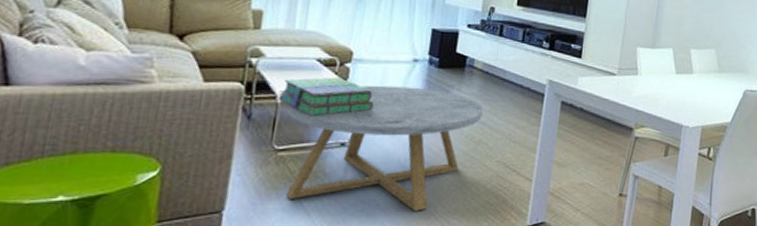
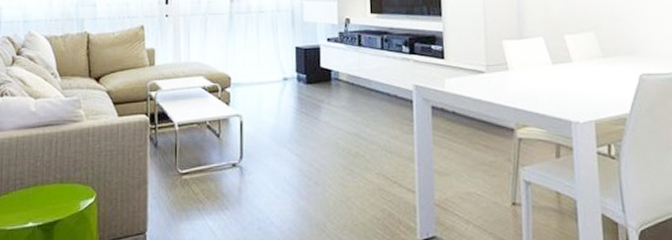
stack of books: present [278,77,374,117] -> none [176,102,255,141]
coffee table: present [285,85,483,211] -> none [184,105,355,228]

